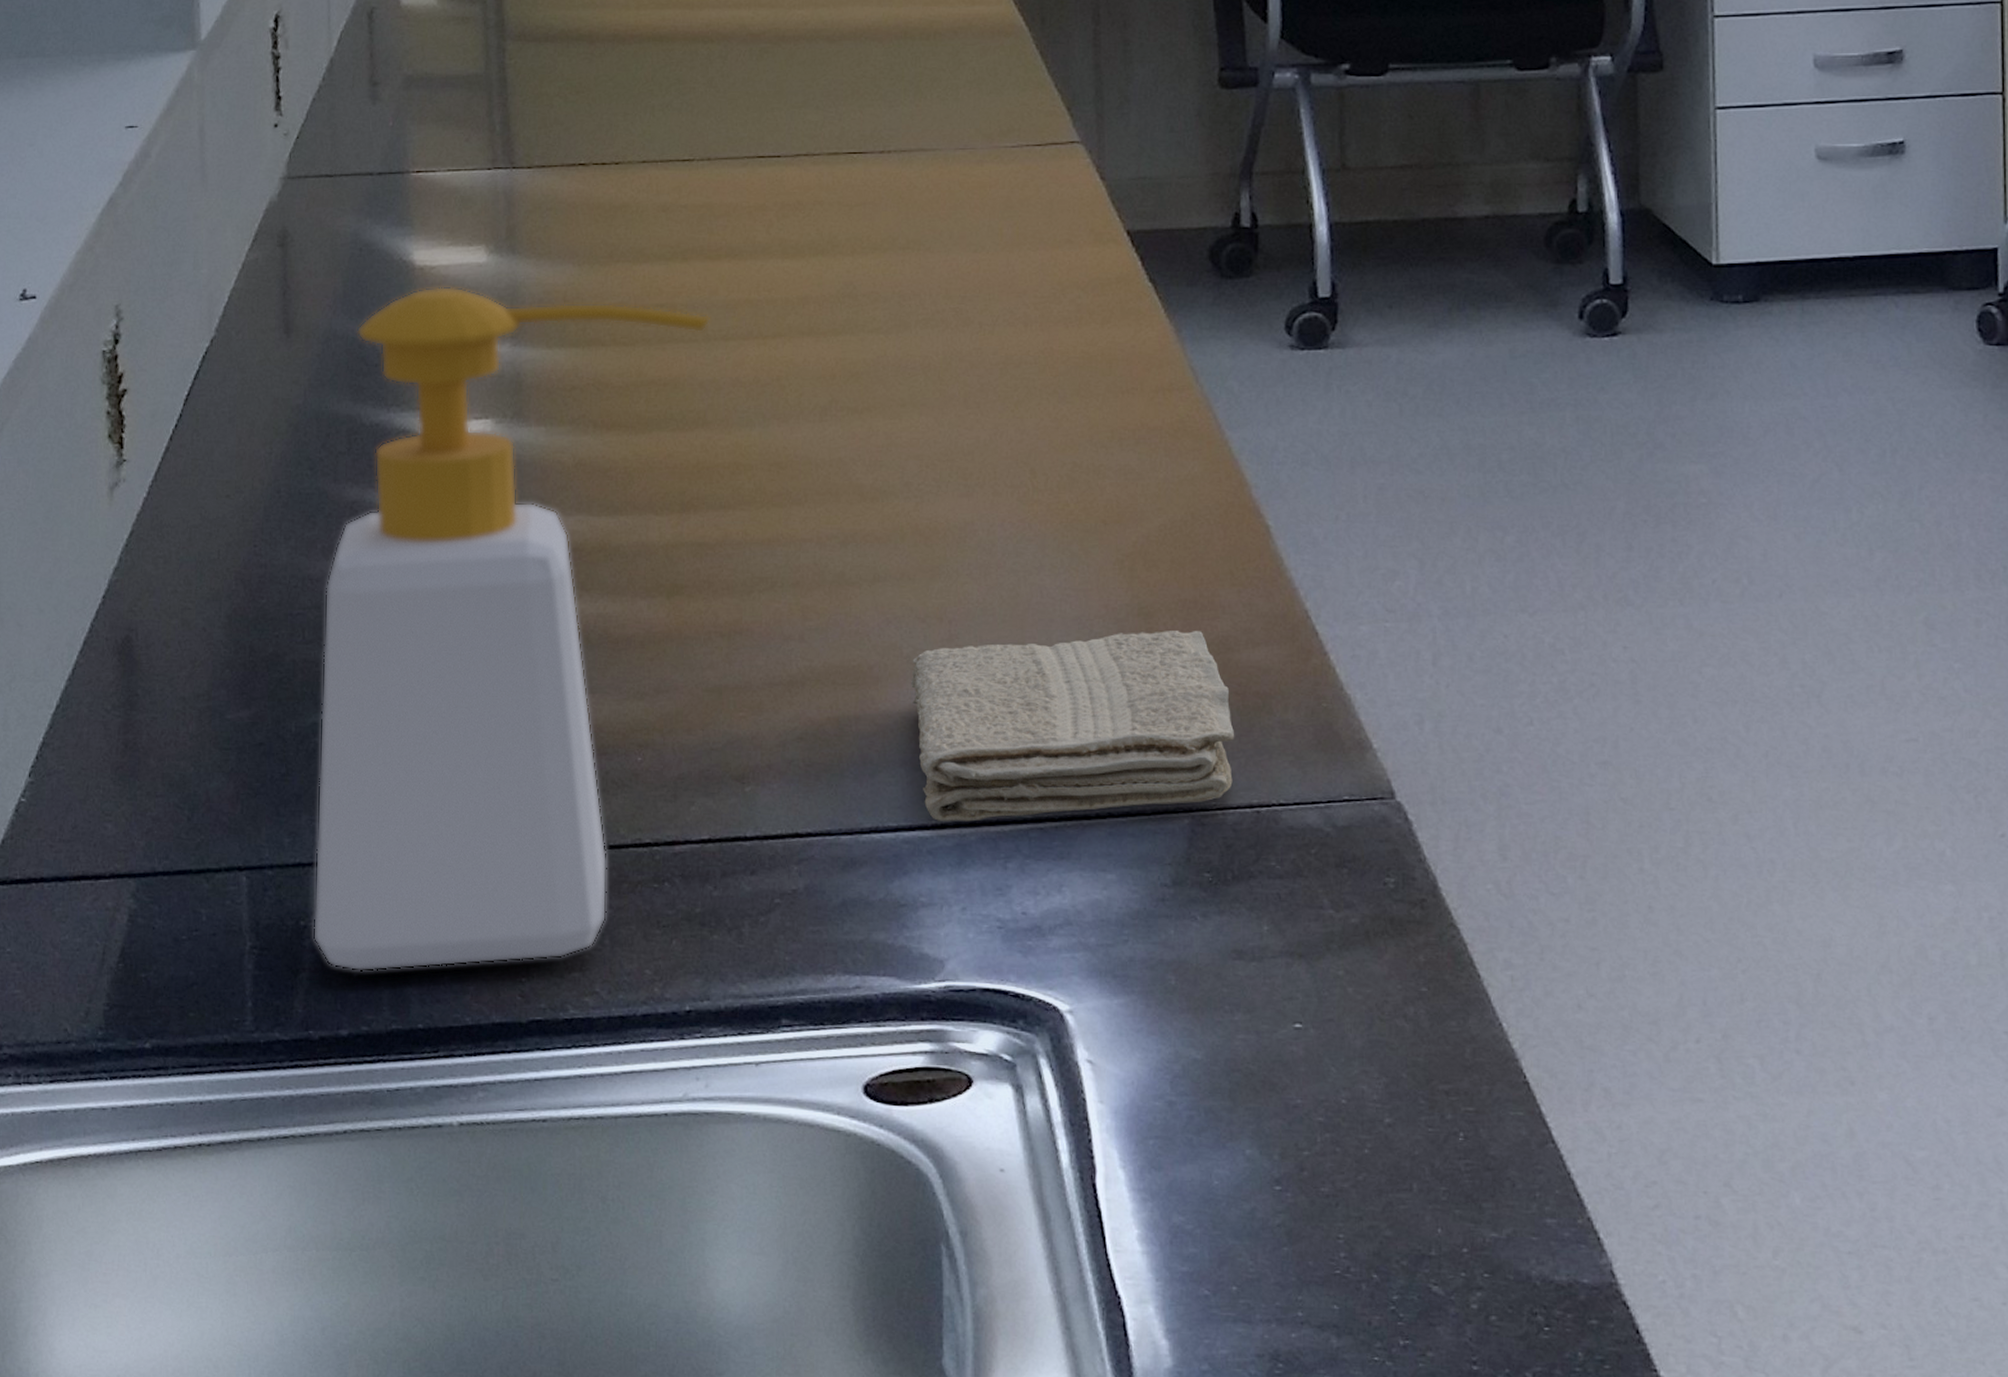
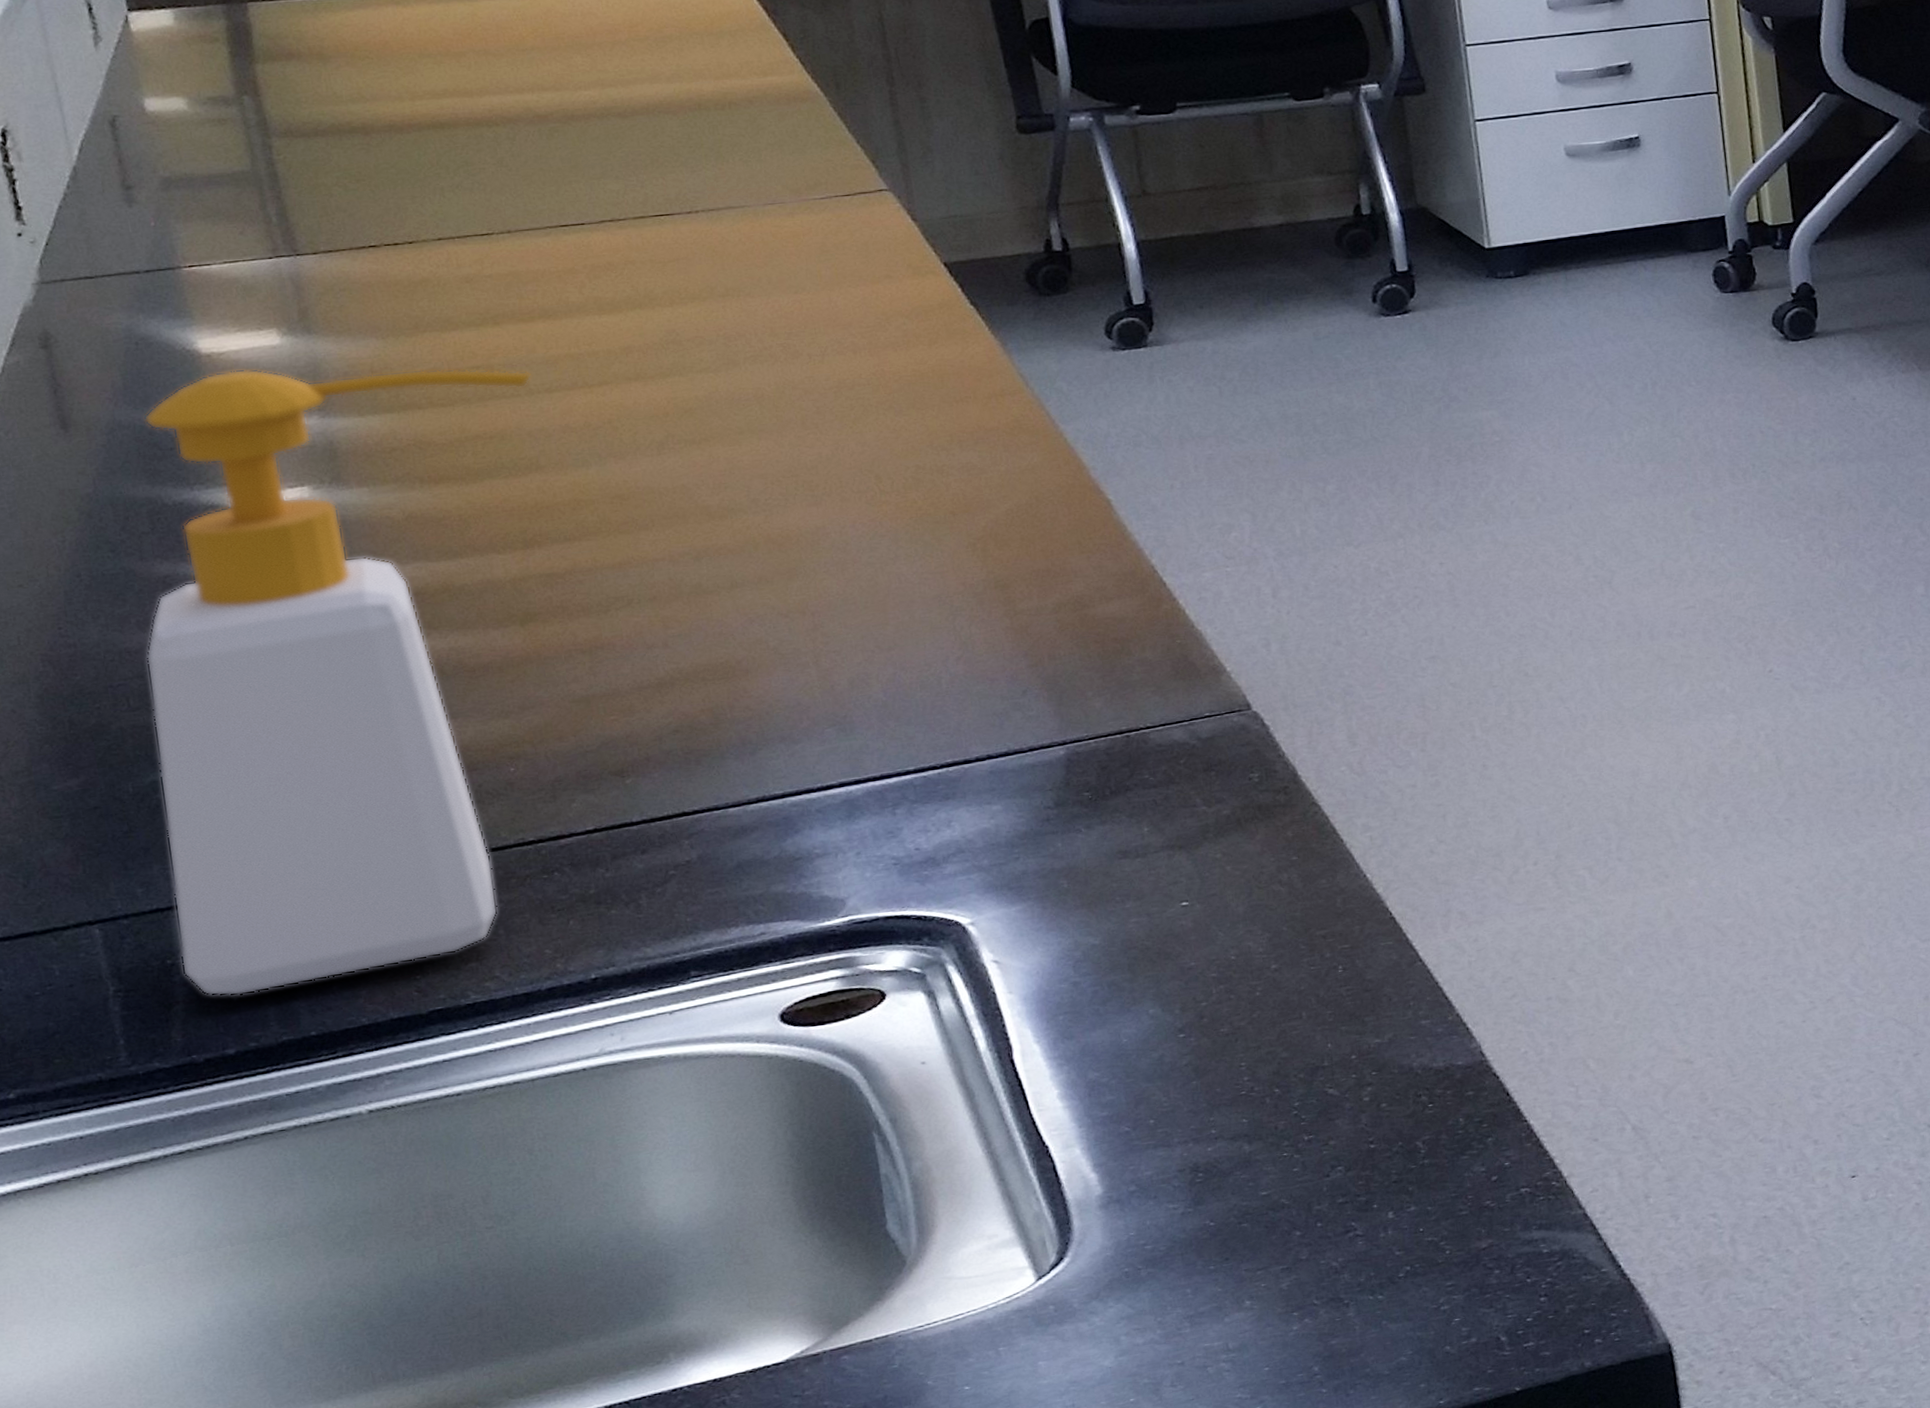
washcloth: present [911,631,1235,822] -> none [780,594,1101,784]

